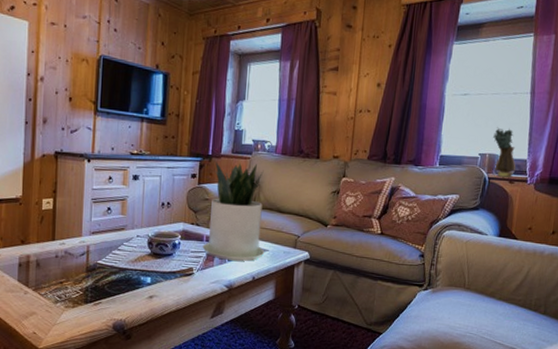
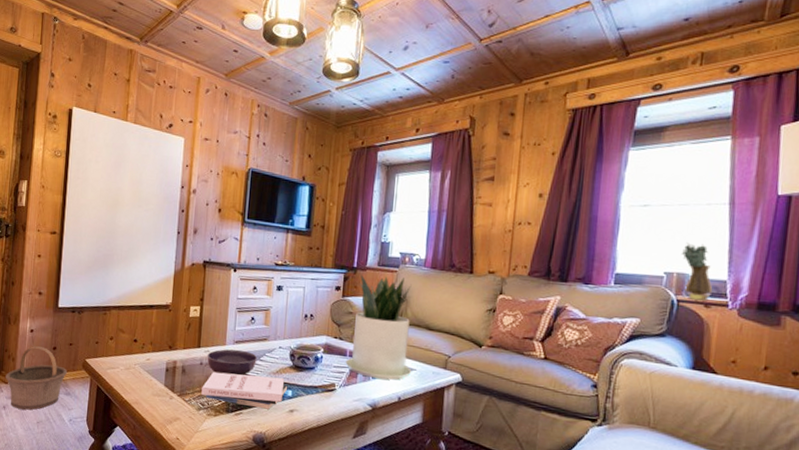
books: none [58,263,146,297] -> present [201,371,287,410]
bowl: none [62,240,116,266] -> present [207,349,258,376]

